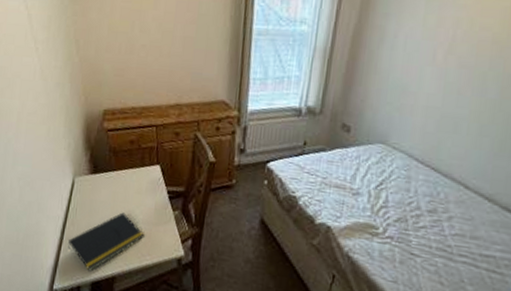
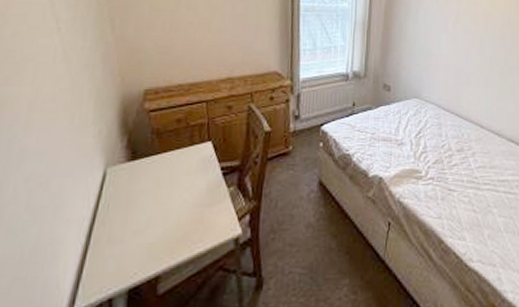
notepad: present [68,212,145,272] -> none [96,199,195,277]

